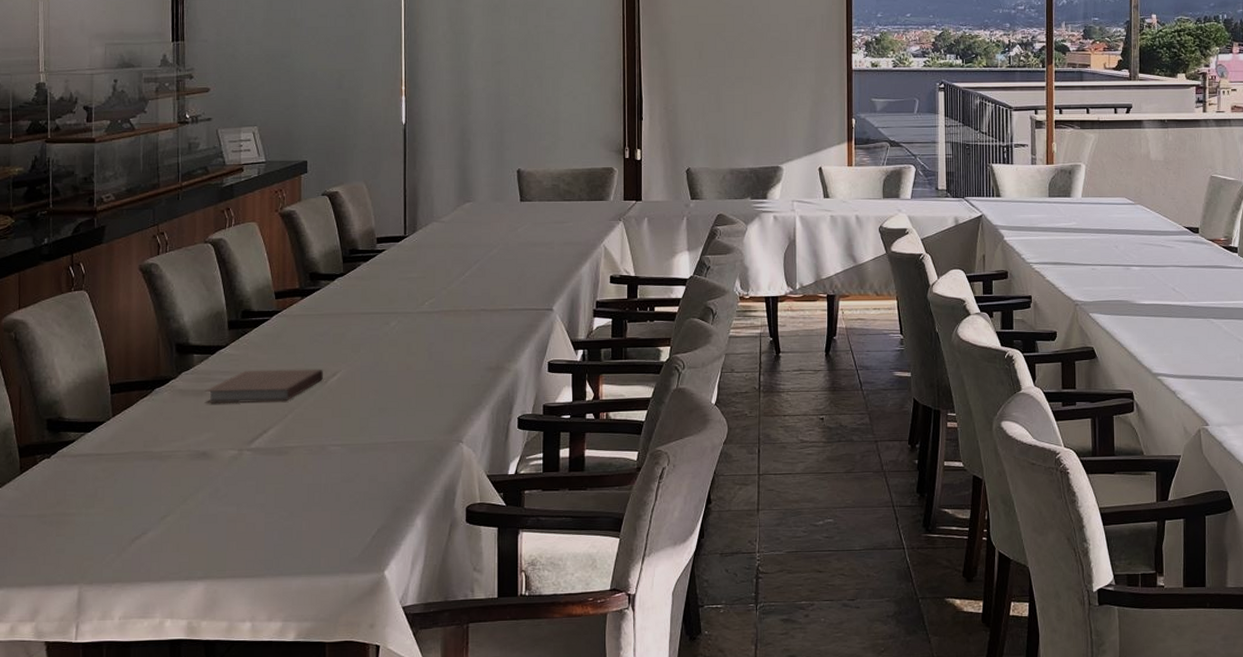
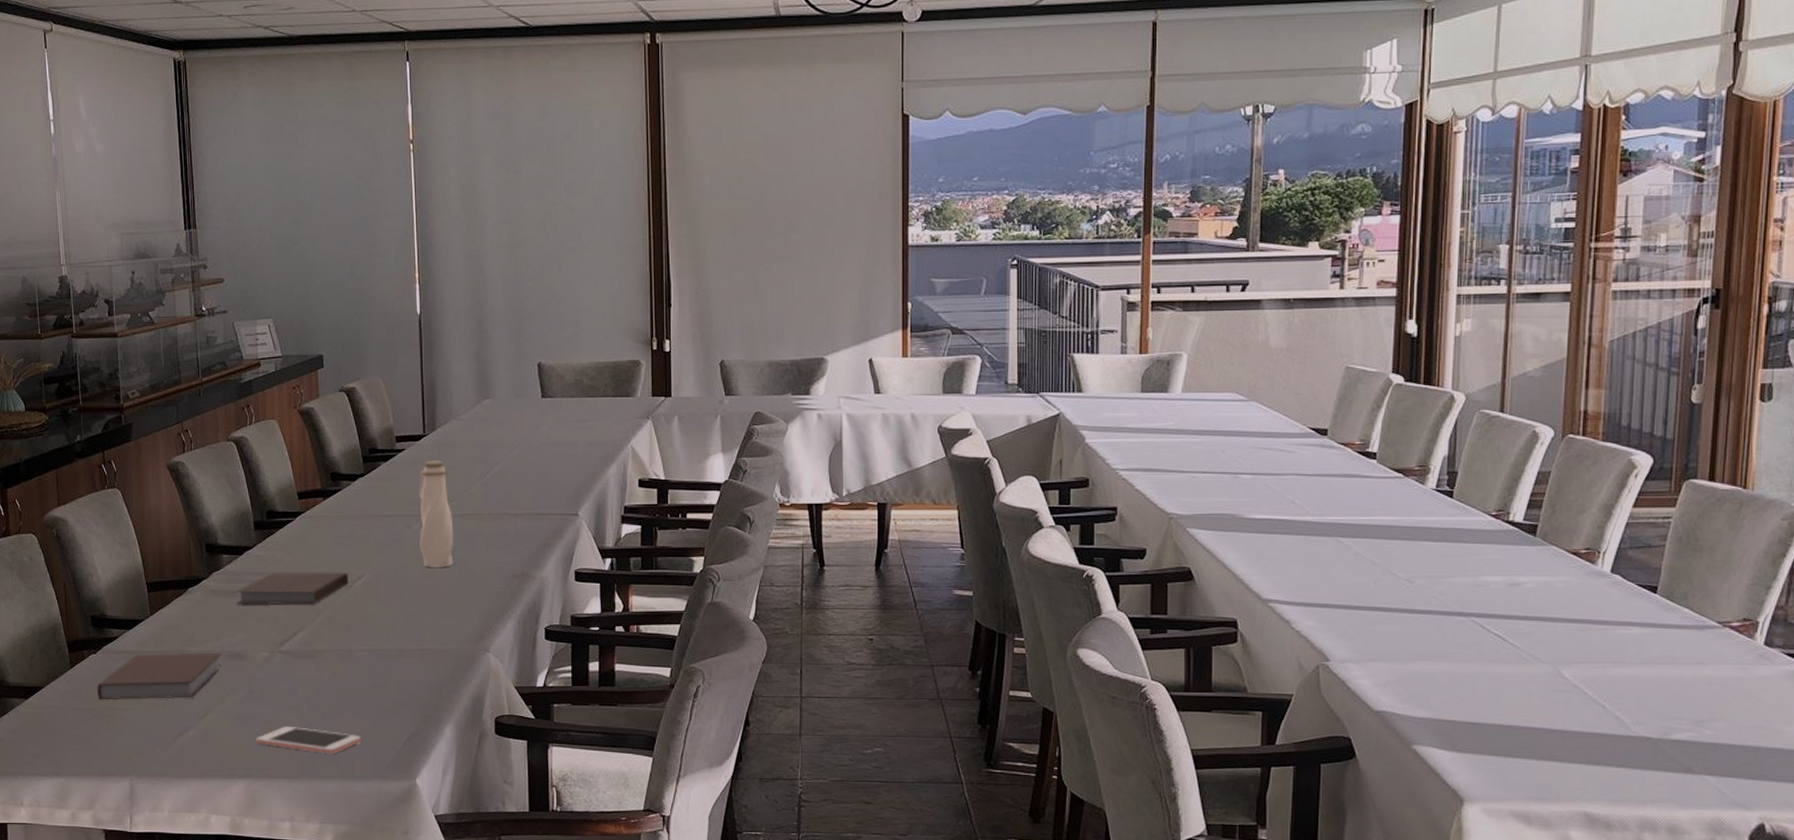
notebook: none [48,452,188,506] -> present [97,652,223,700]
cell phone: none [218,524,329,550] -> present [256,727,361,754]
water bottle: none [396,259,431,362] -> present [418,459,454,567]

